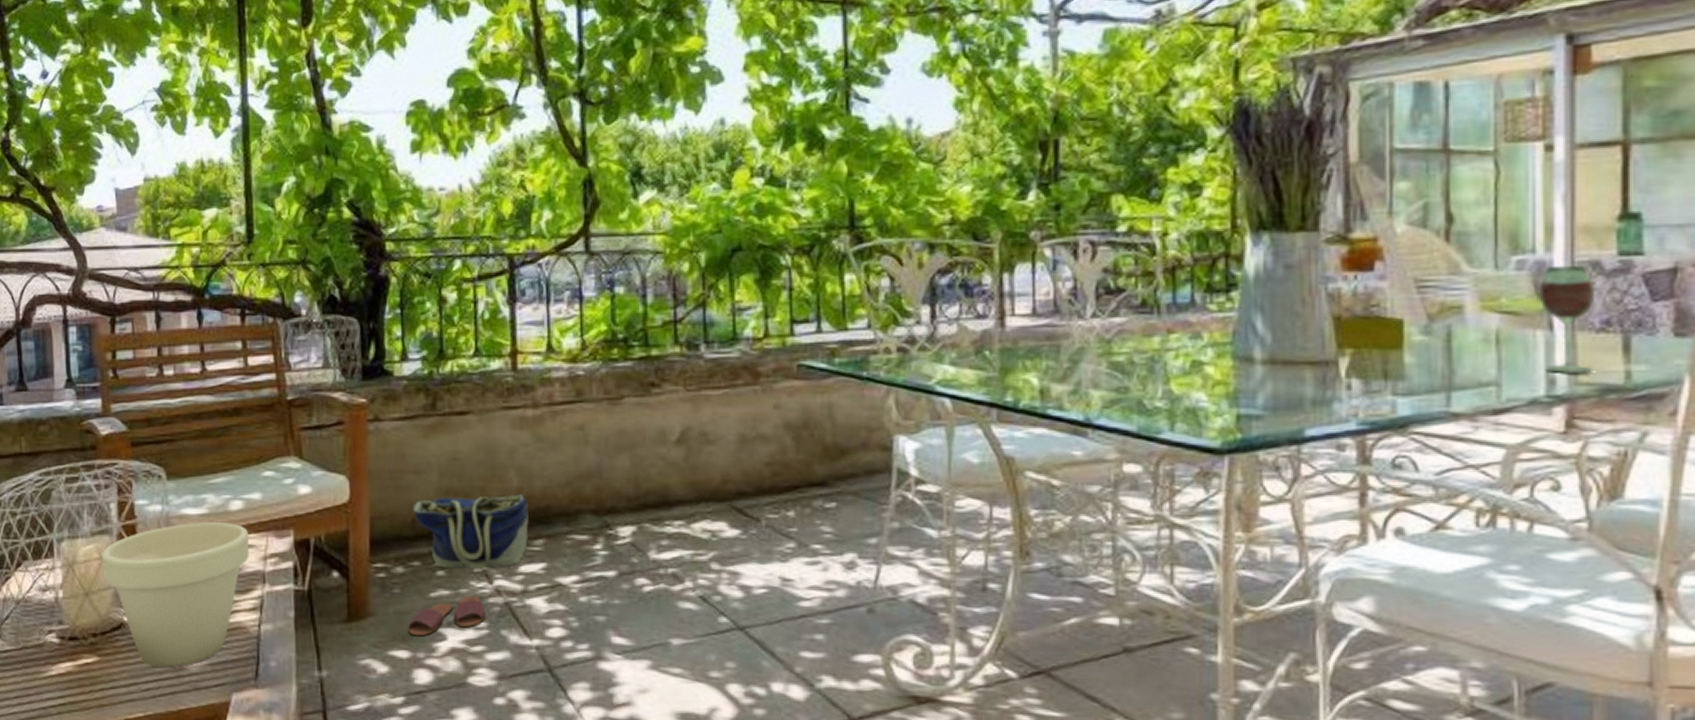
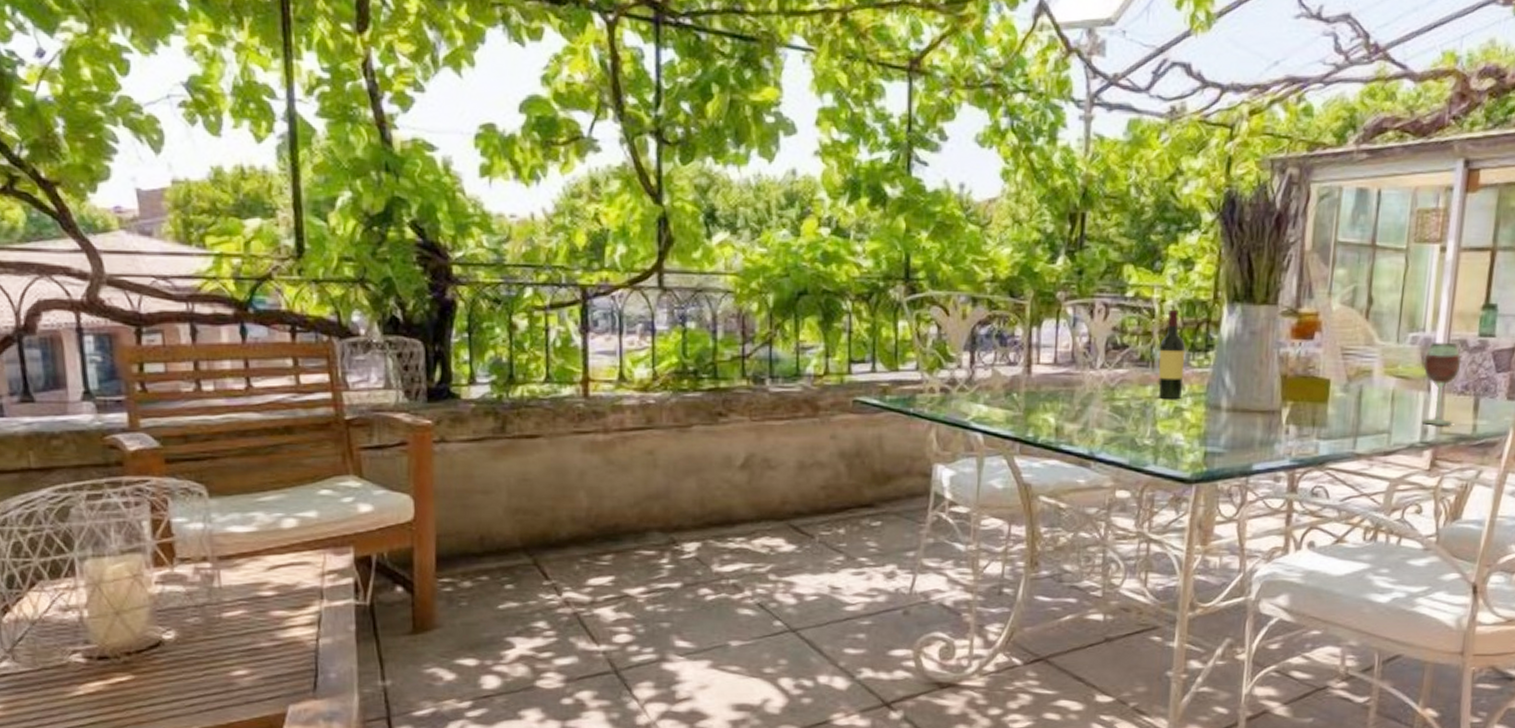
flower pot: present [101,522,250,668] -> none [133,540,305,684]
slippers: present [408,595,486,637] -> none [476,607,555,646]
tote bag: present [412,494,529,569] -> none [480,513,598,582]
wine bottle: none [1165,243,1201,352] -> present [1158,309,1186,400]

